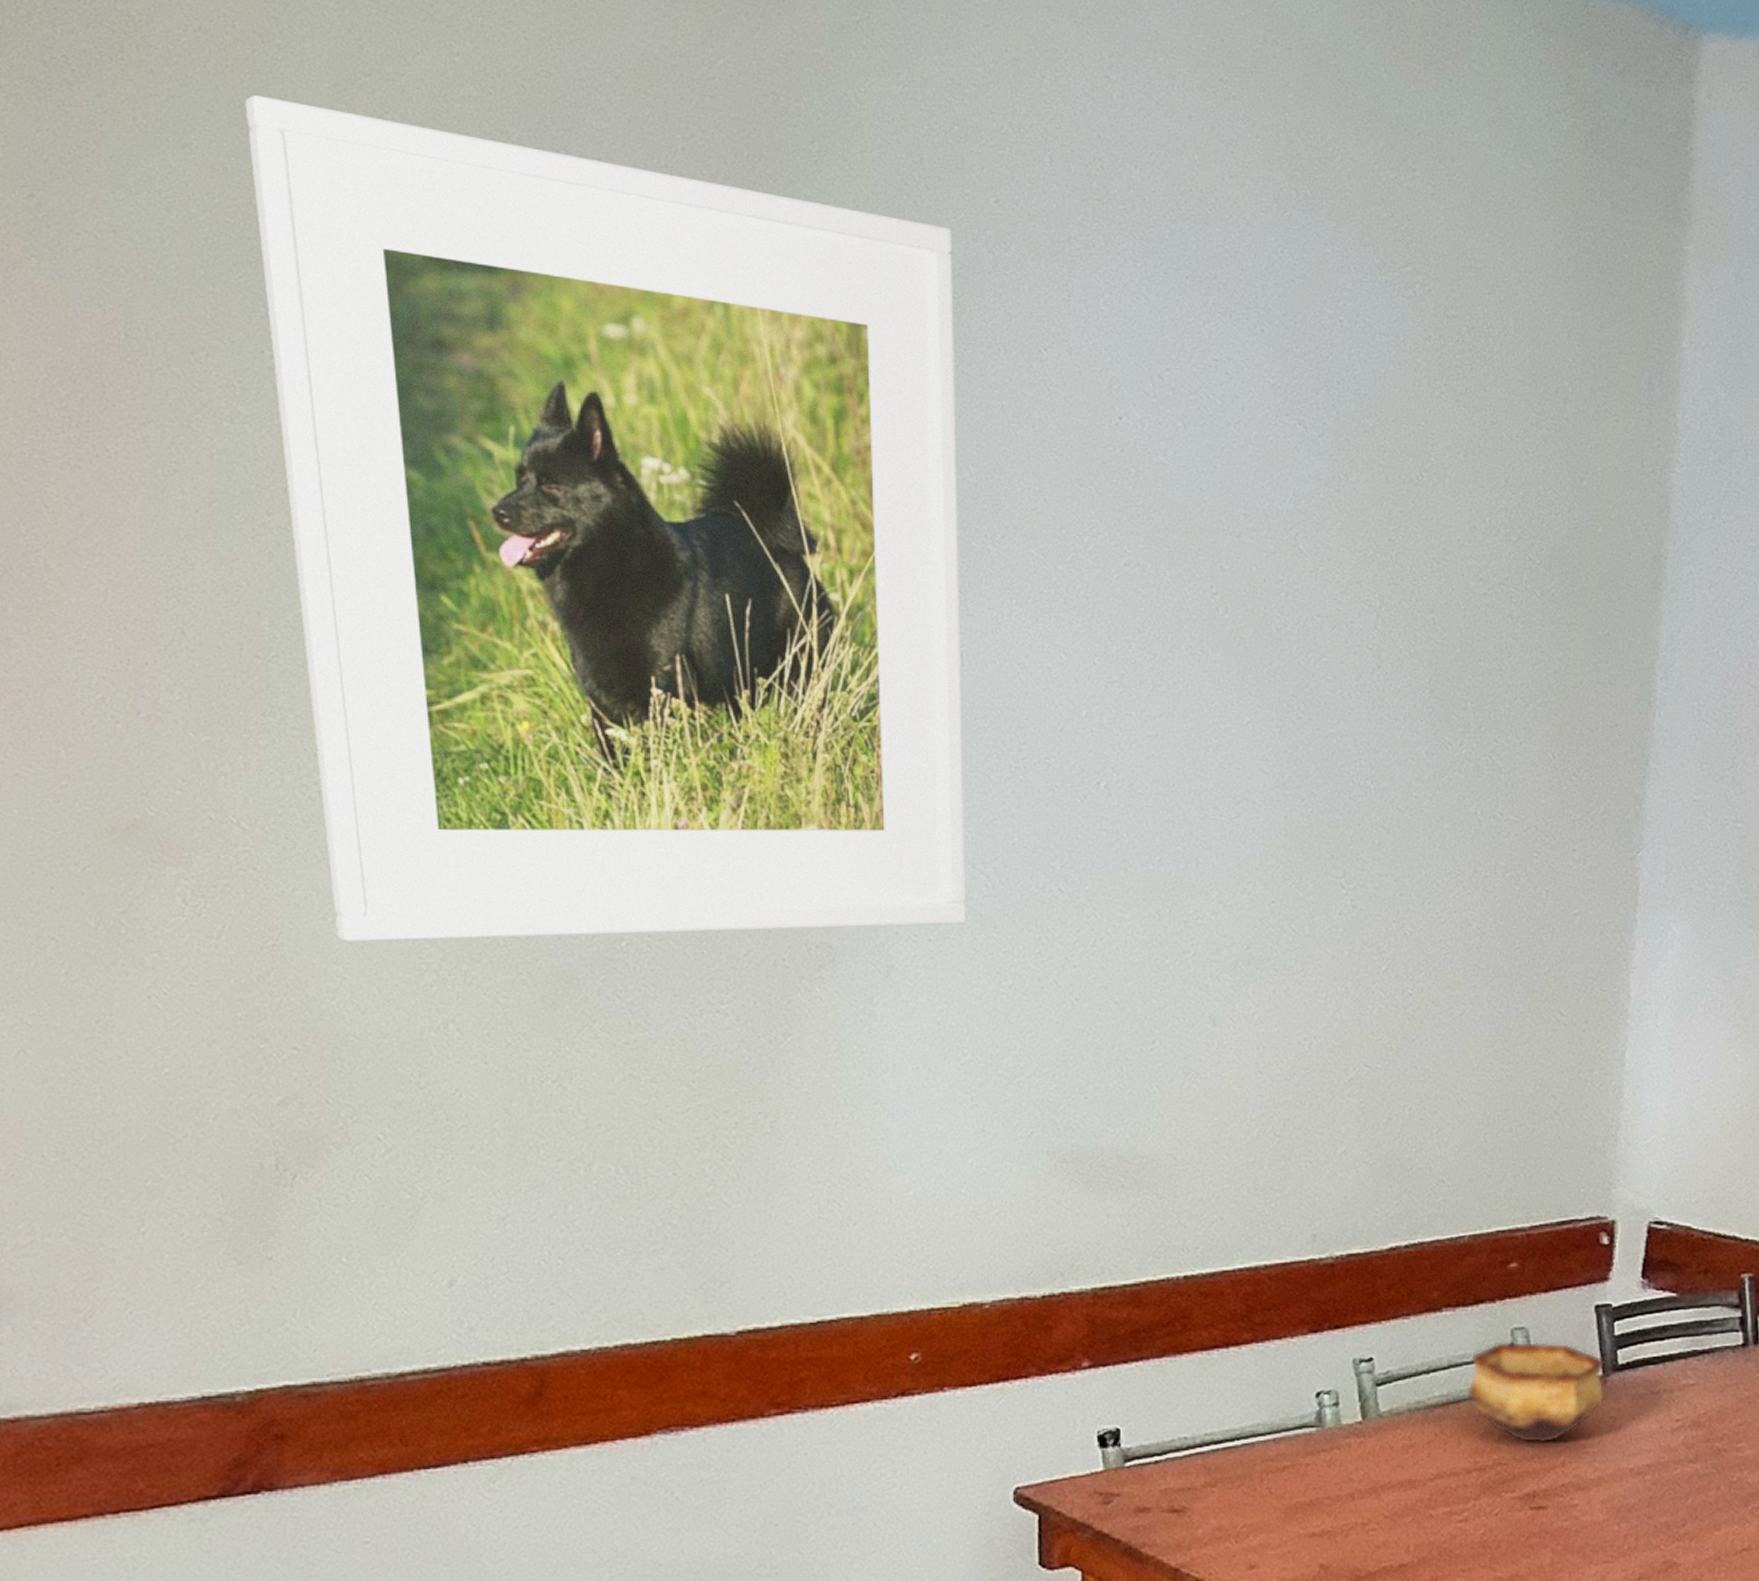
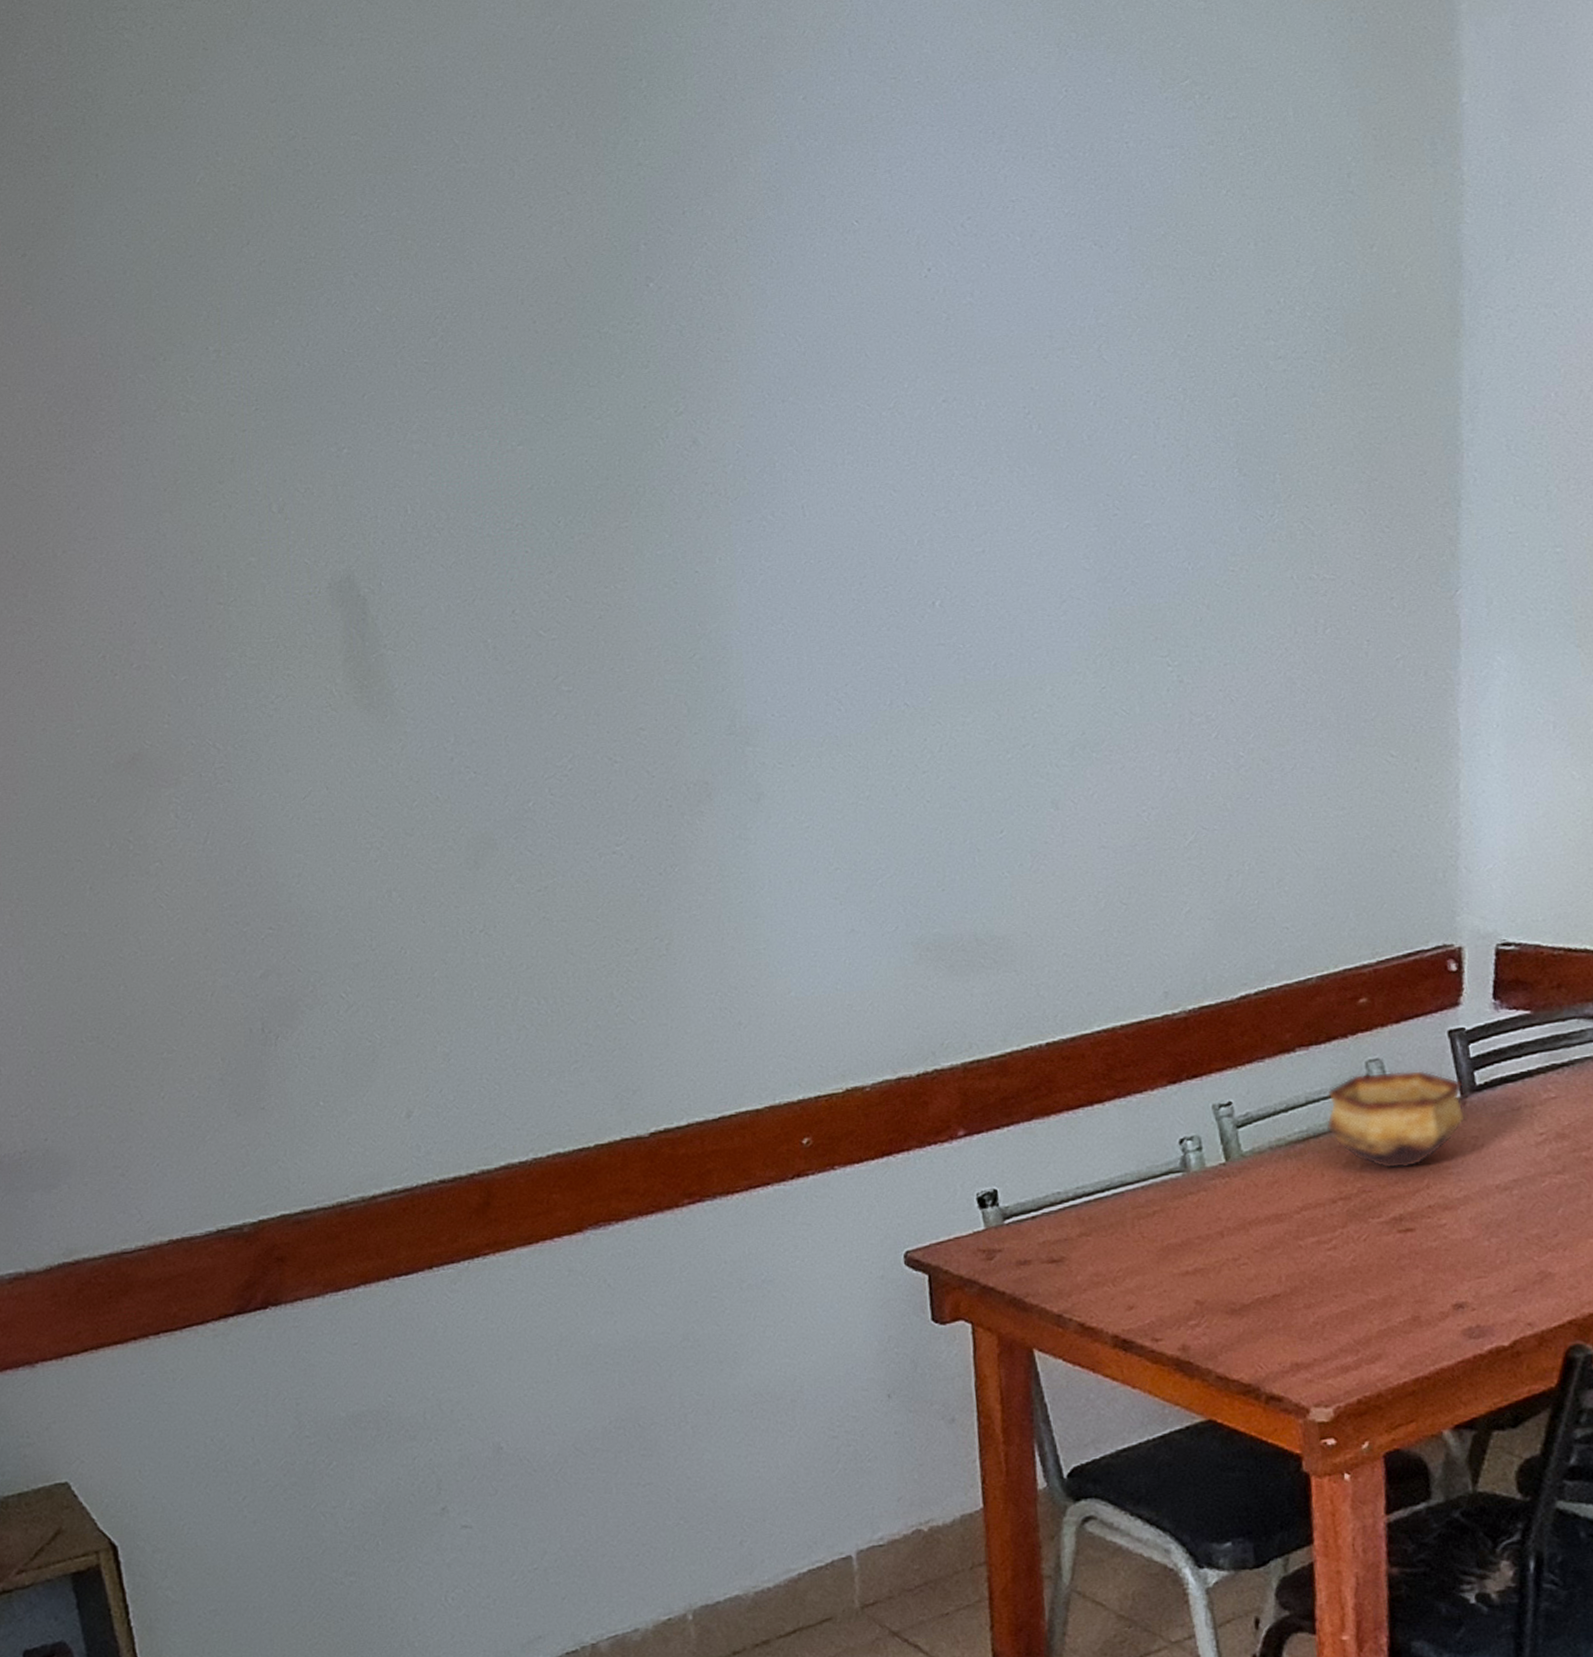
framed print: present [245,94,966,942] -> none [180,130,824,833]

